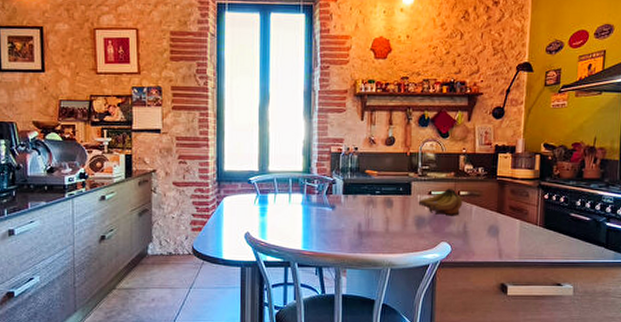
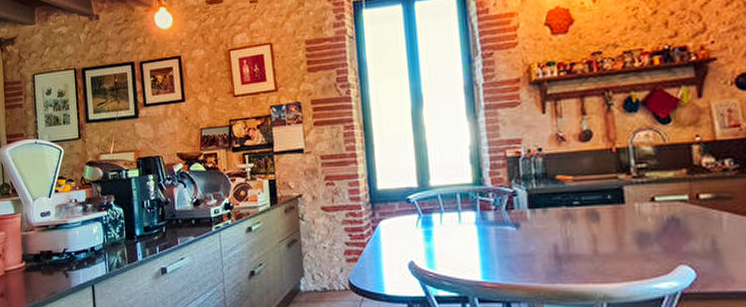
fruit: present [418,189,463,216] -> none [636,191,706,229]

